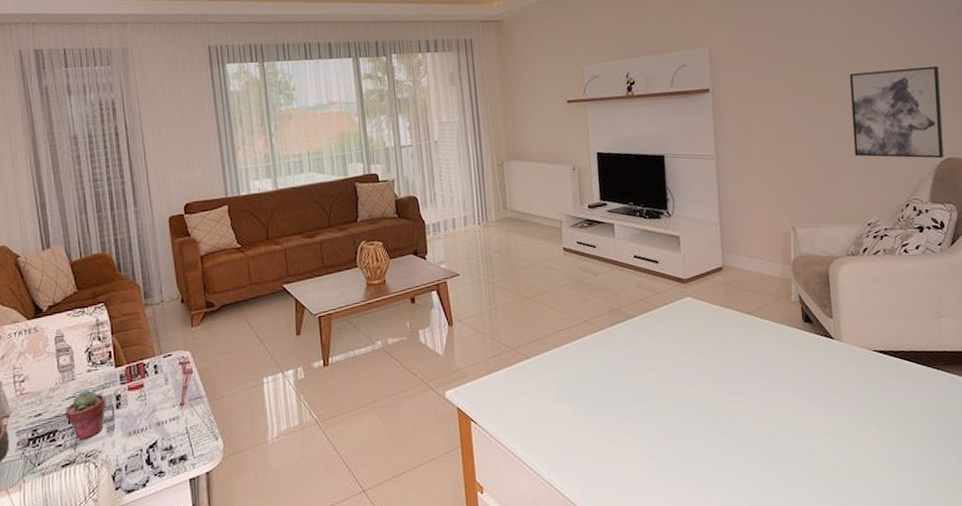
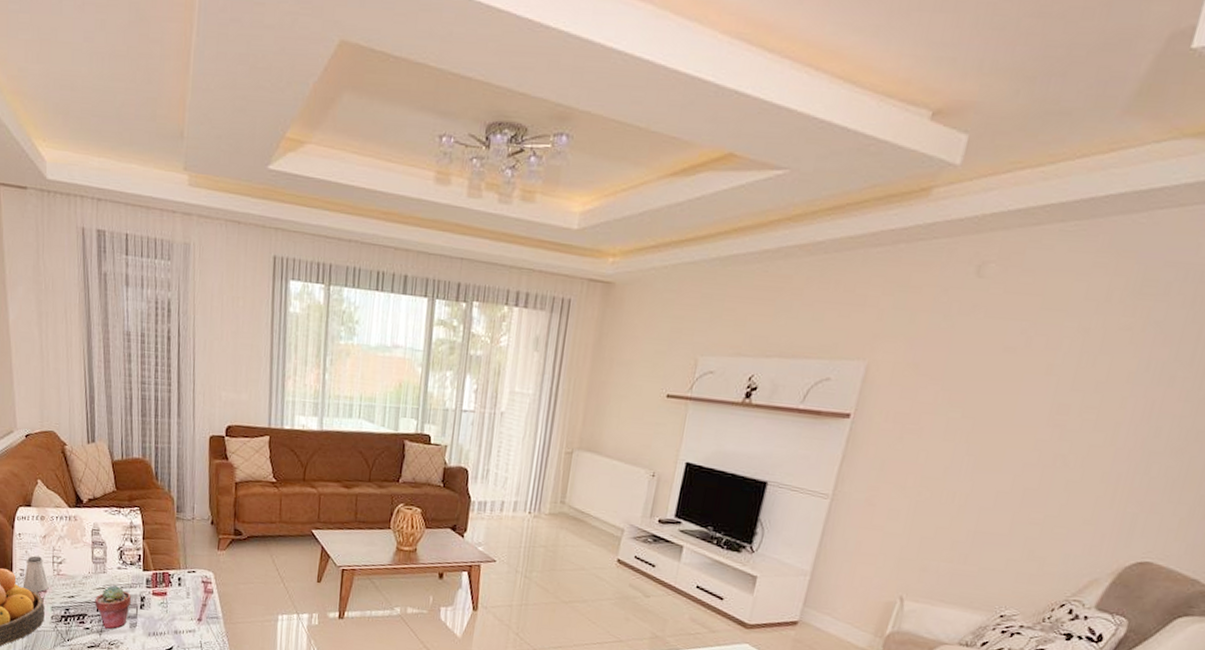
wall art: present [849,65,944,159] -> none [1015,430,1181,560]

